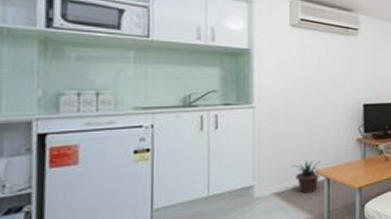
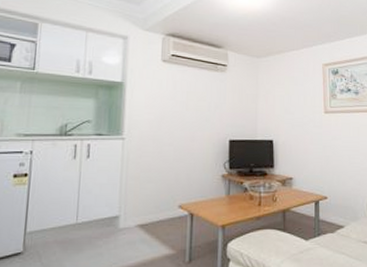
potted plant: present [291,160,320,193] -> none [156,193,184,227]

